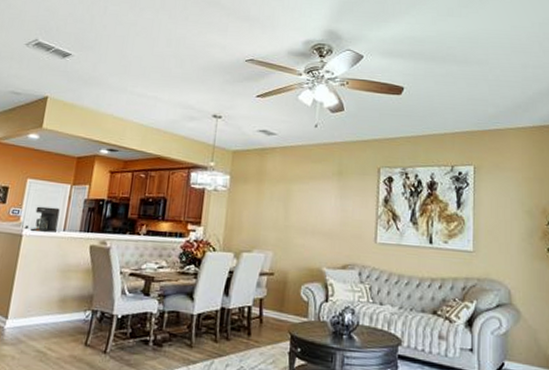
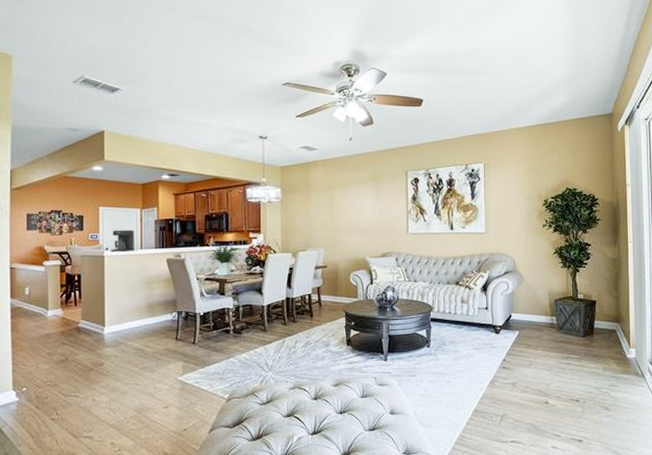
flower arrangement: none [137,230,175,273] -> present [207,241,240,276]

